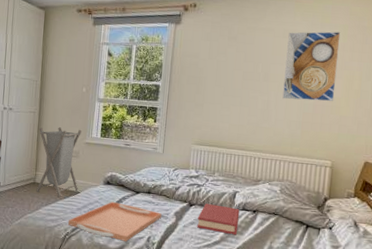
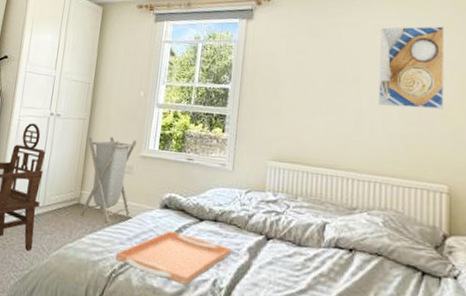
hardback book: present [197,203,240,235] -> none [276,237,332,282]

